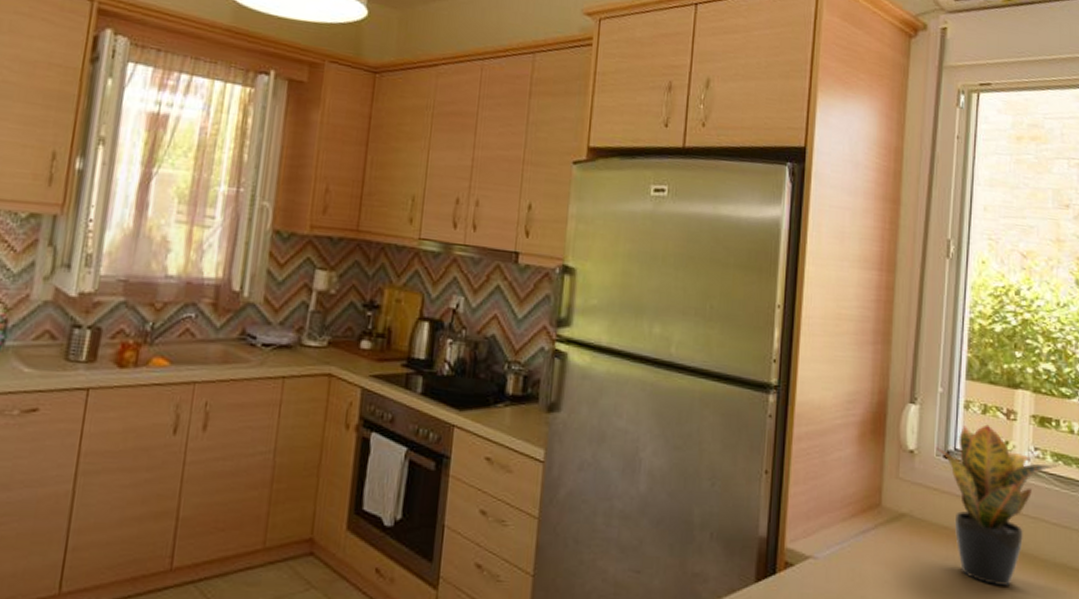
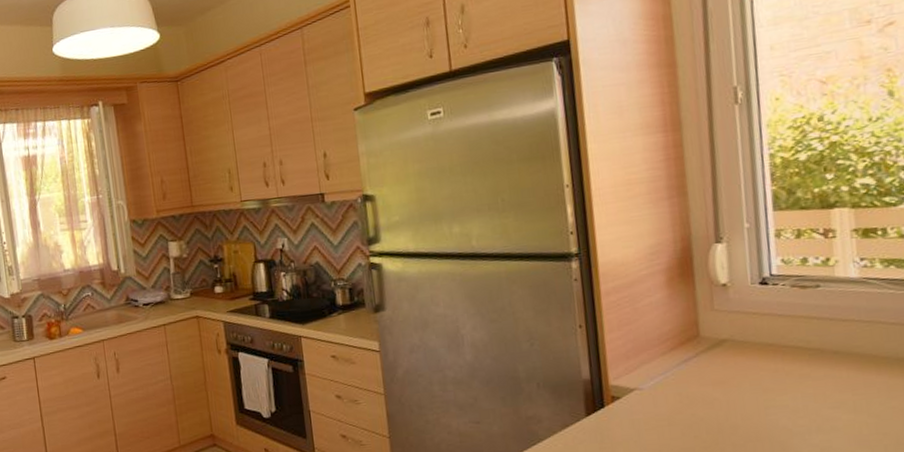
potted plant: present [936,424,1061,586] -> none [750,246,893,387]

